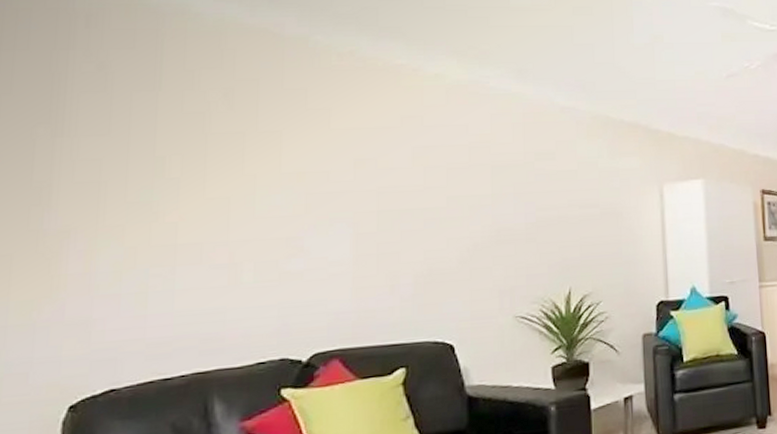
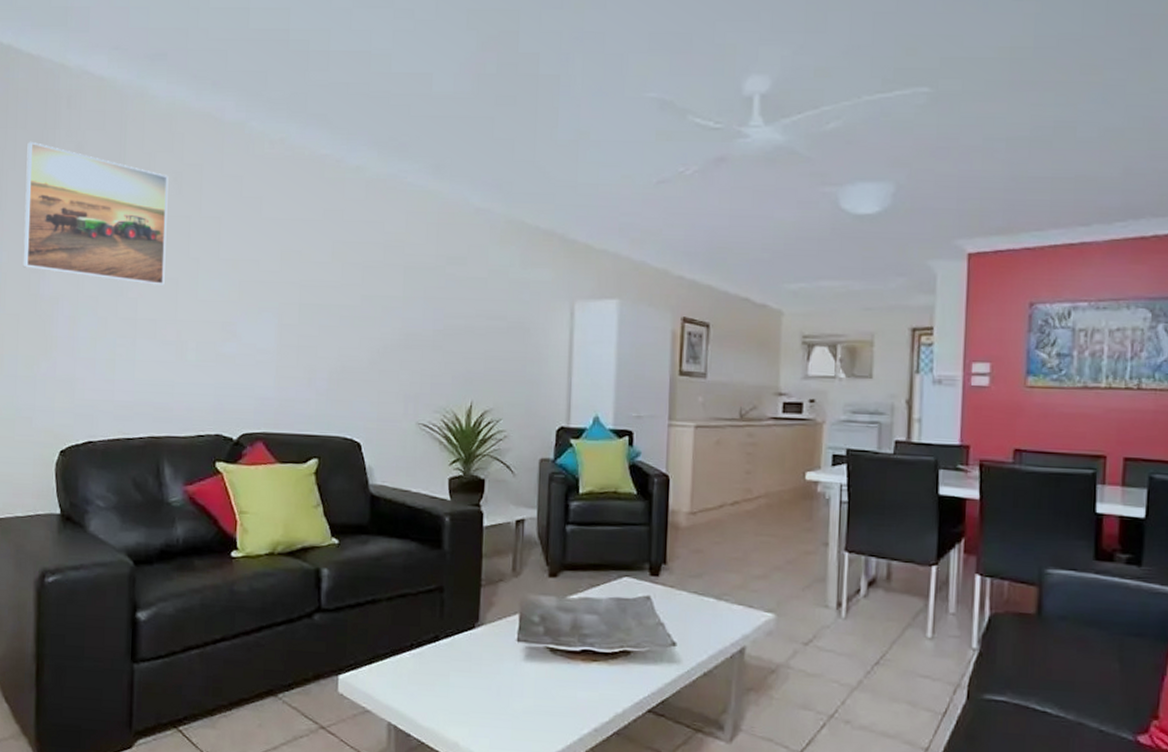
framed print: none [19,63,217,207] -> present [23,141,169,285]

